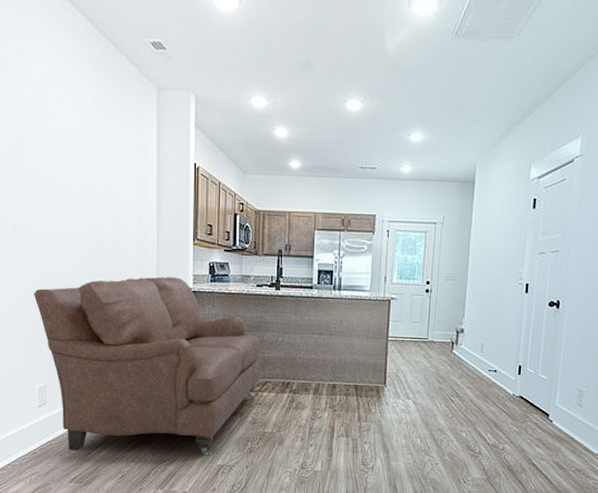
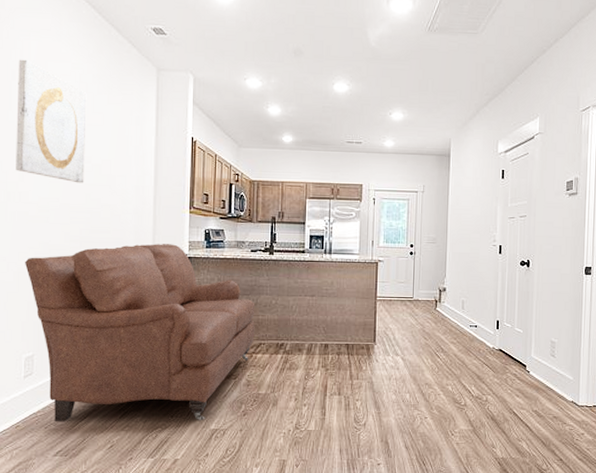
wall art: none [17,80,88,213] -> present [16,59,87,183]

